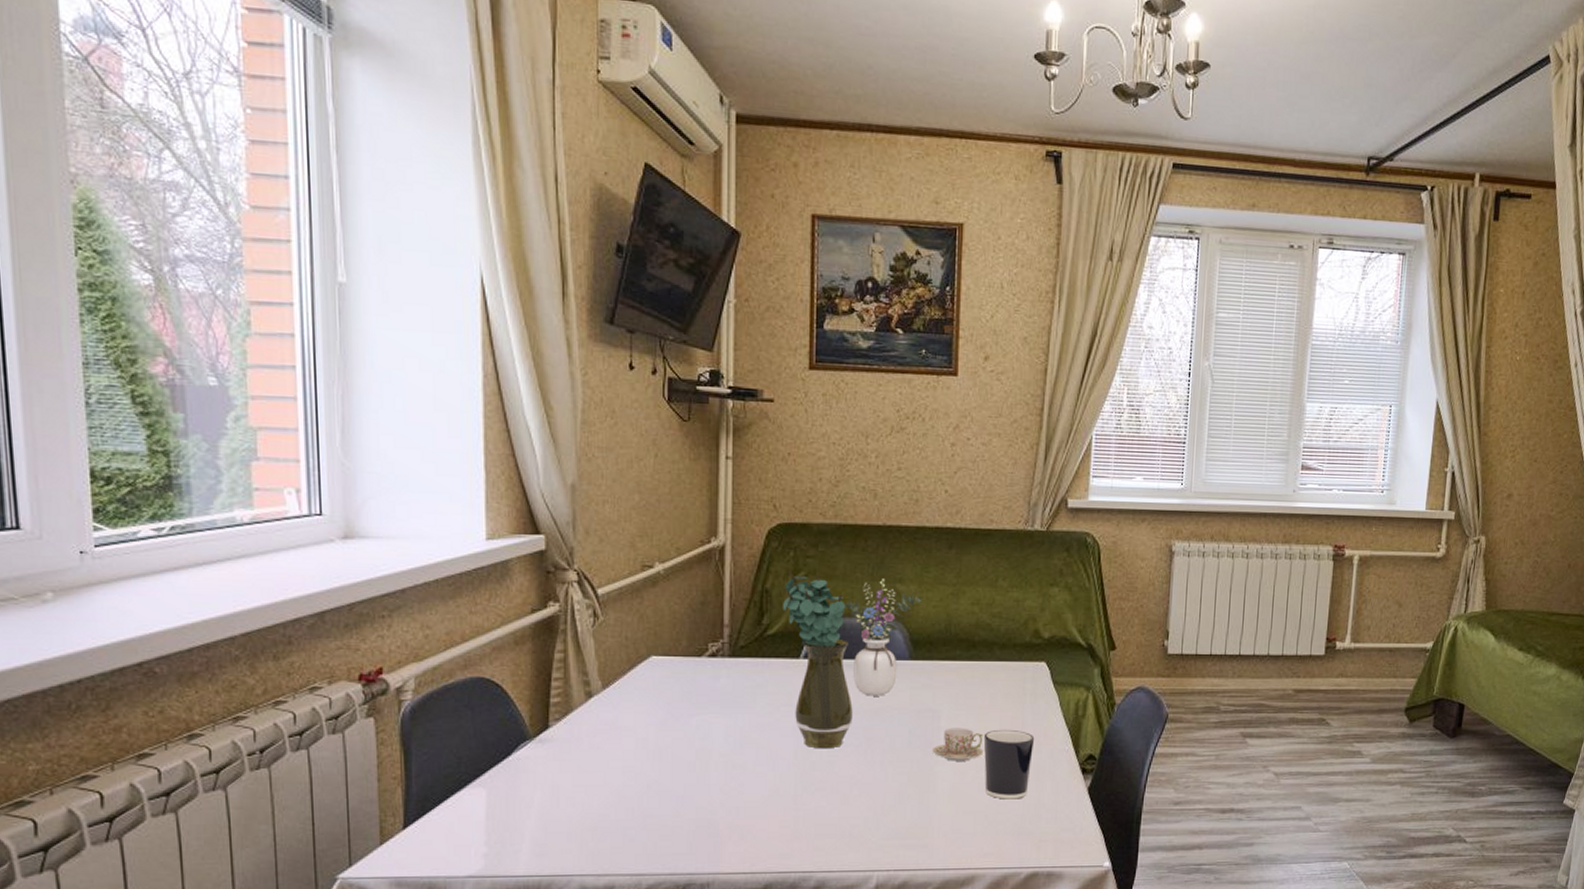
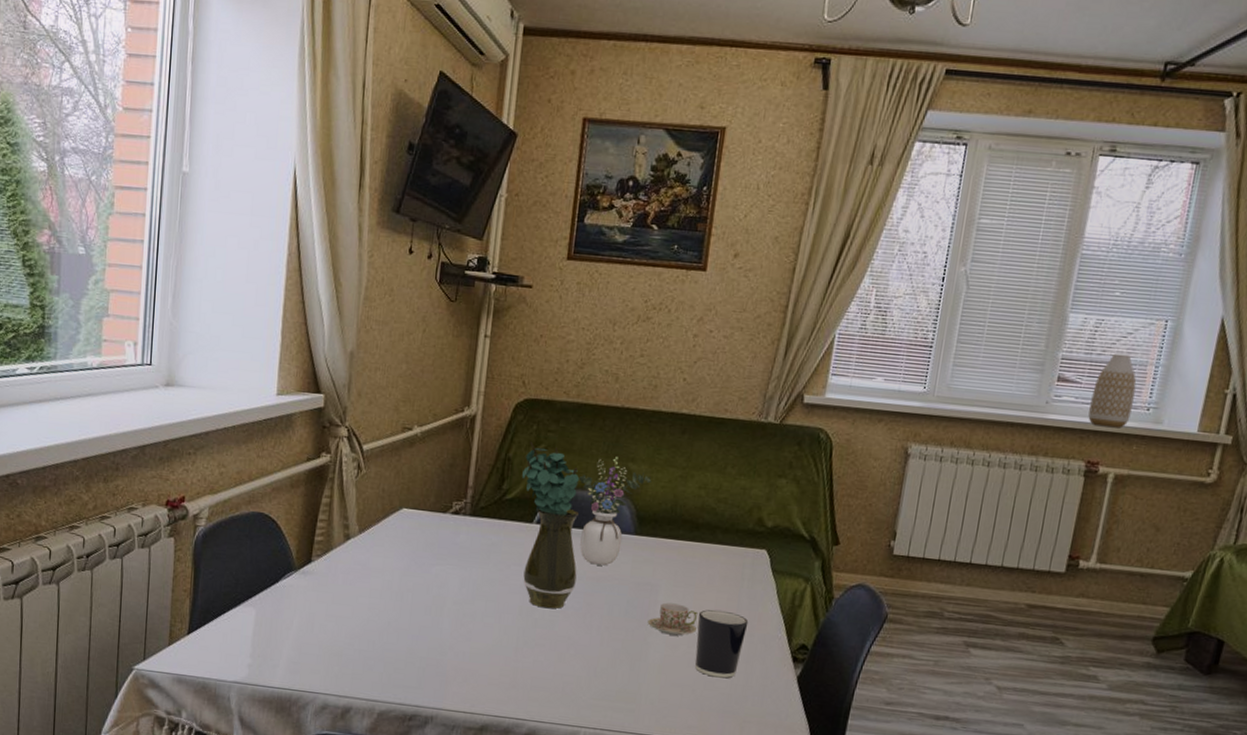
vase: none [1331,439,1370,512] -> present [1088,353,1137,429]

